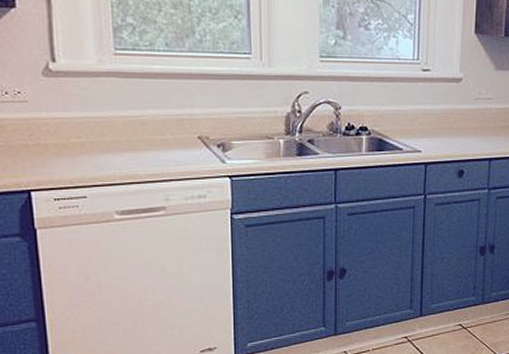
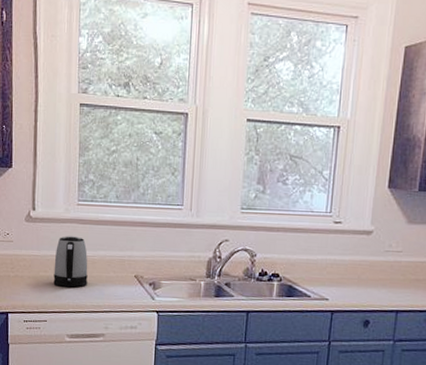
kettle: none [89,92,137,155] -> present [53,236,88,288]

